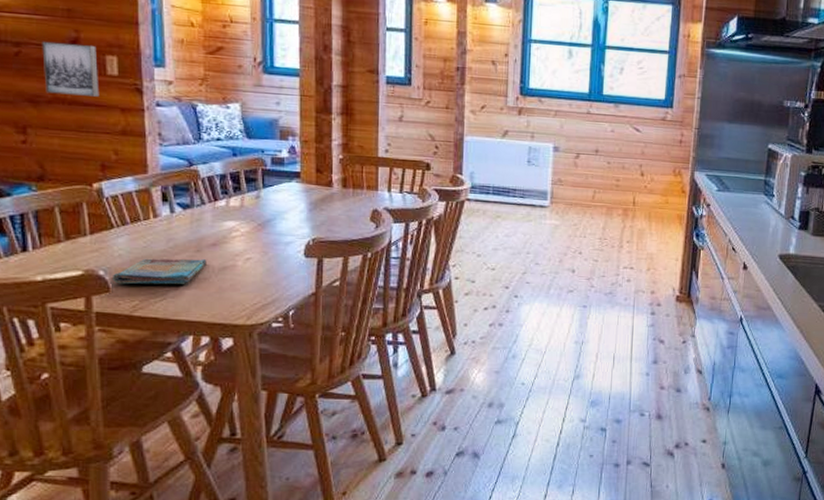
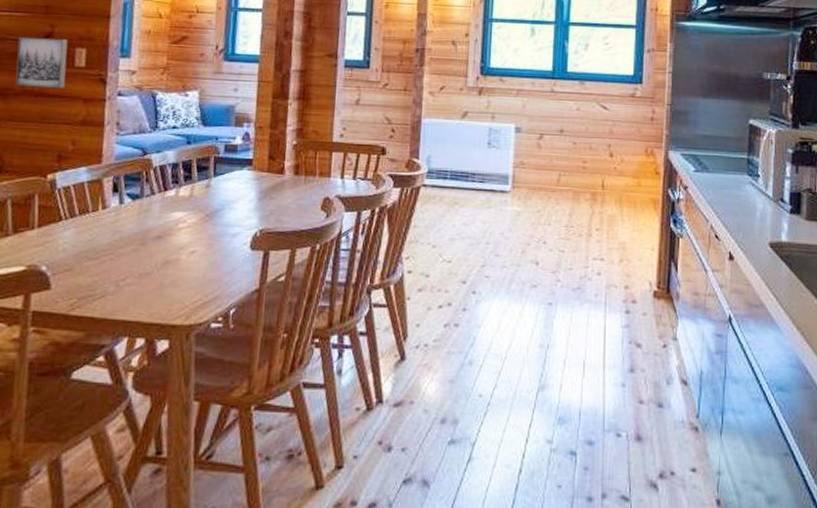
dish towel: present [113,258,207,285] -> none [54,252,150,281]

